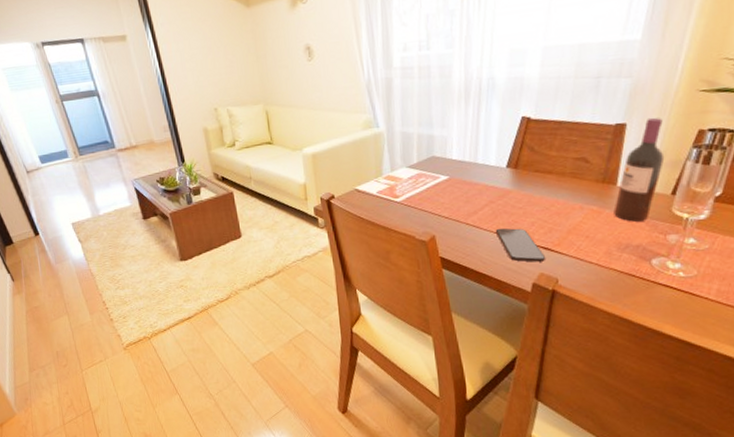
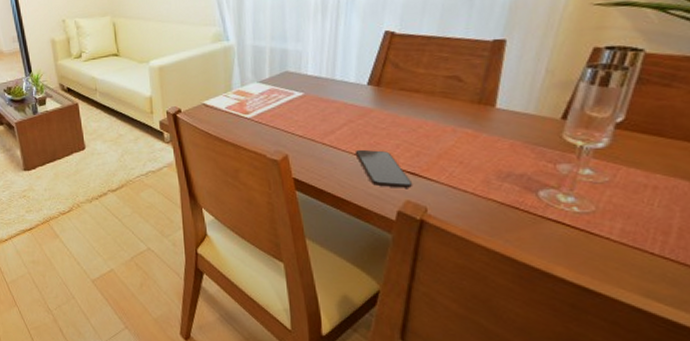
wine bottle: present [613,117,665,222] -> none [492,33,553,148]

